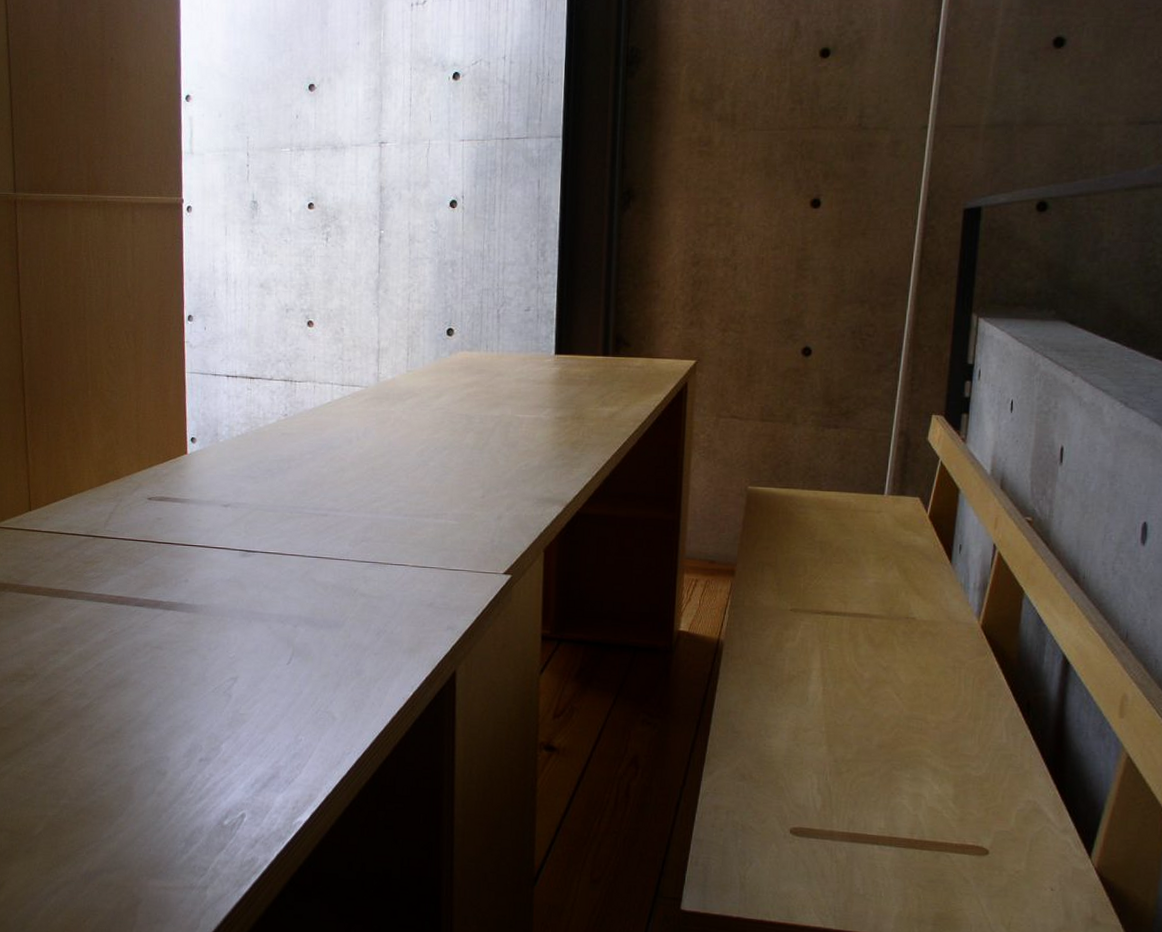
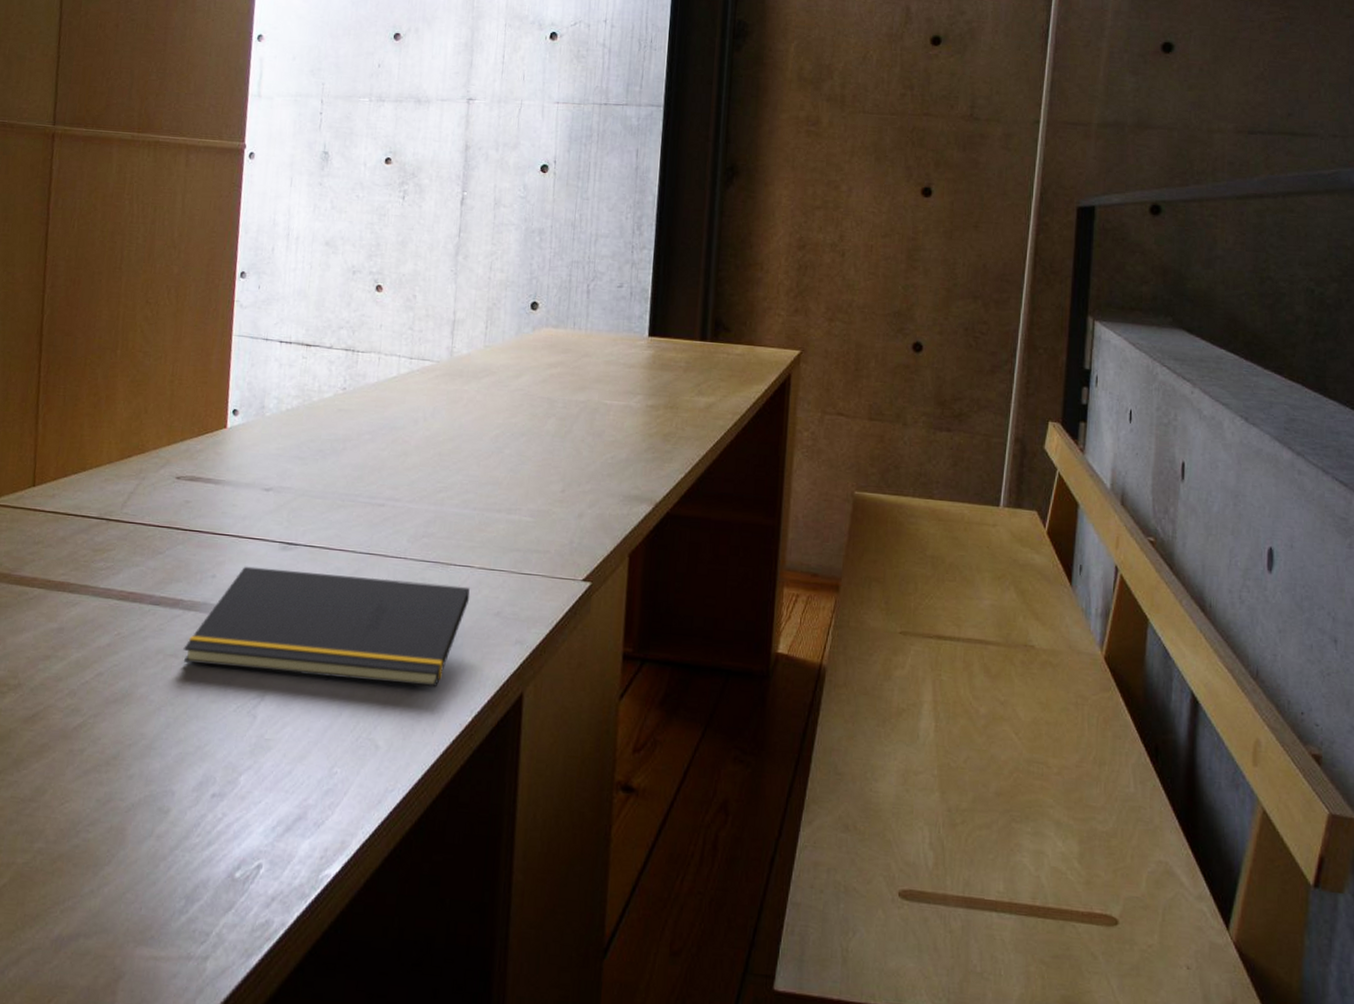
notepad: none [166,571,406,668] -> present [183,566,470,688]

